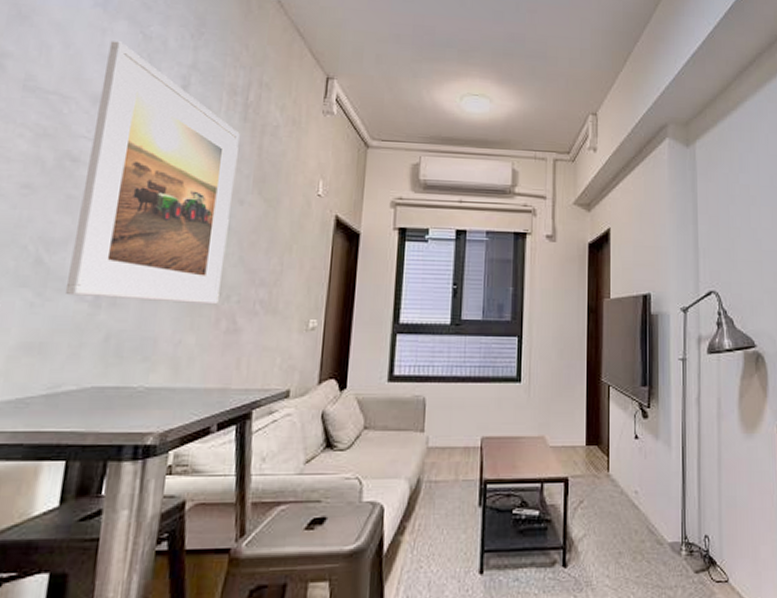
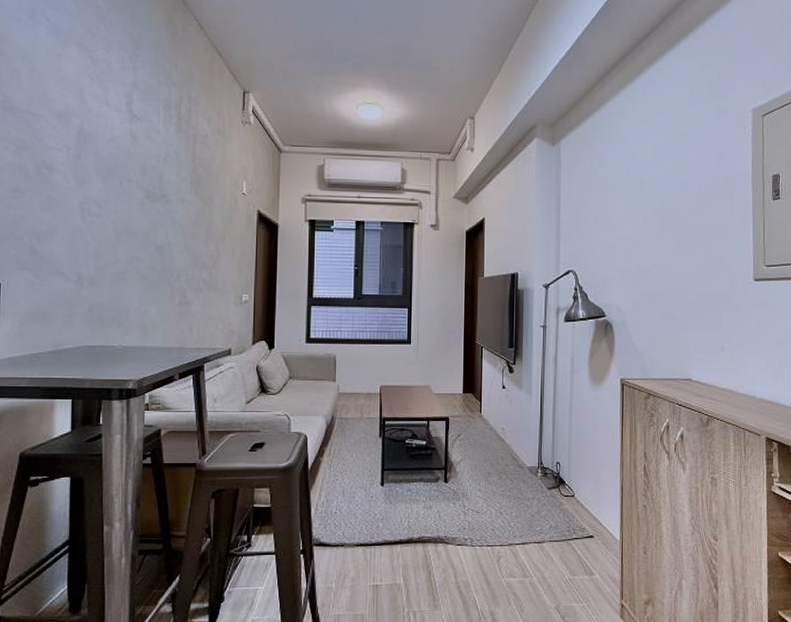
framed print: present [65,41,240,305] -> none [55,65,176,284]

